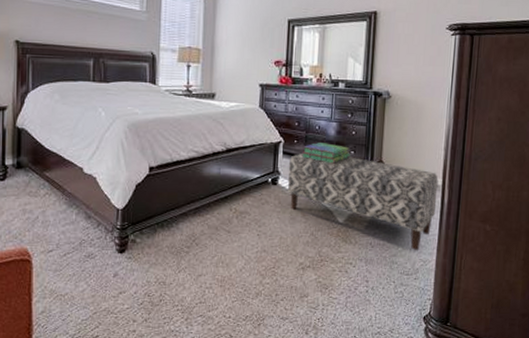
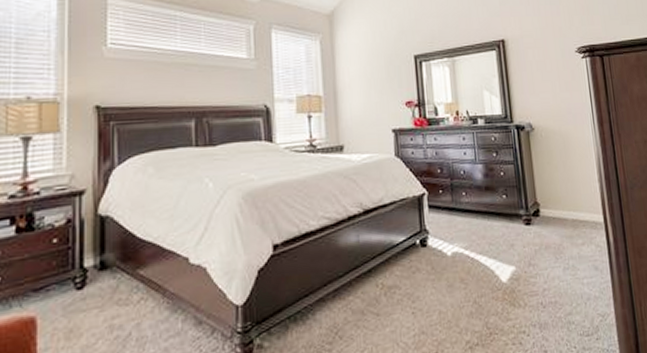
bench: present [287,152,439,251] -> none [436,201,604,305]
stack of books: present [301,143,350,164] -> none [449,189,503,213]

